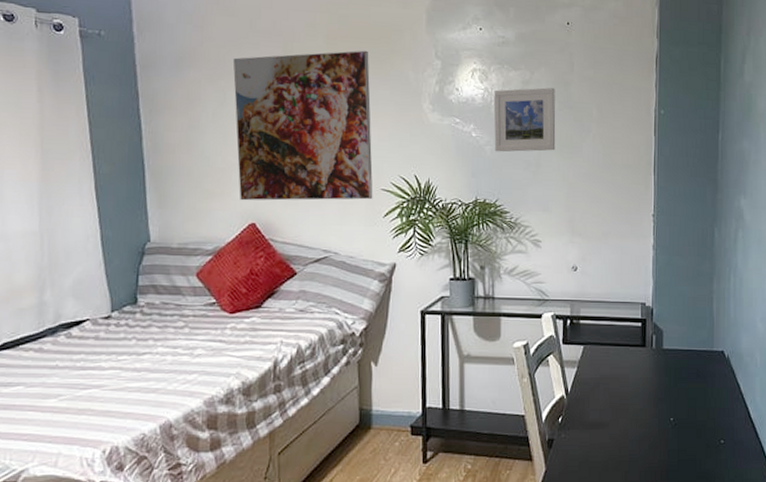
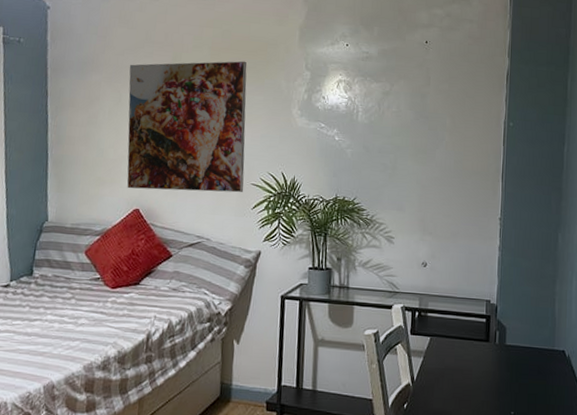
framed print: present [493,87,556,152] -> none [354,98,413,156]

